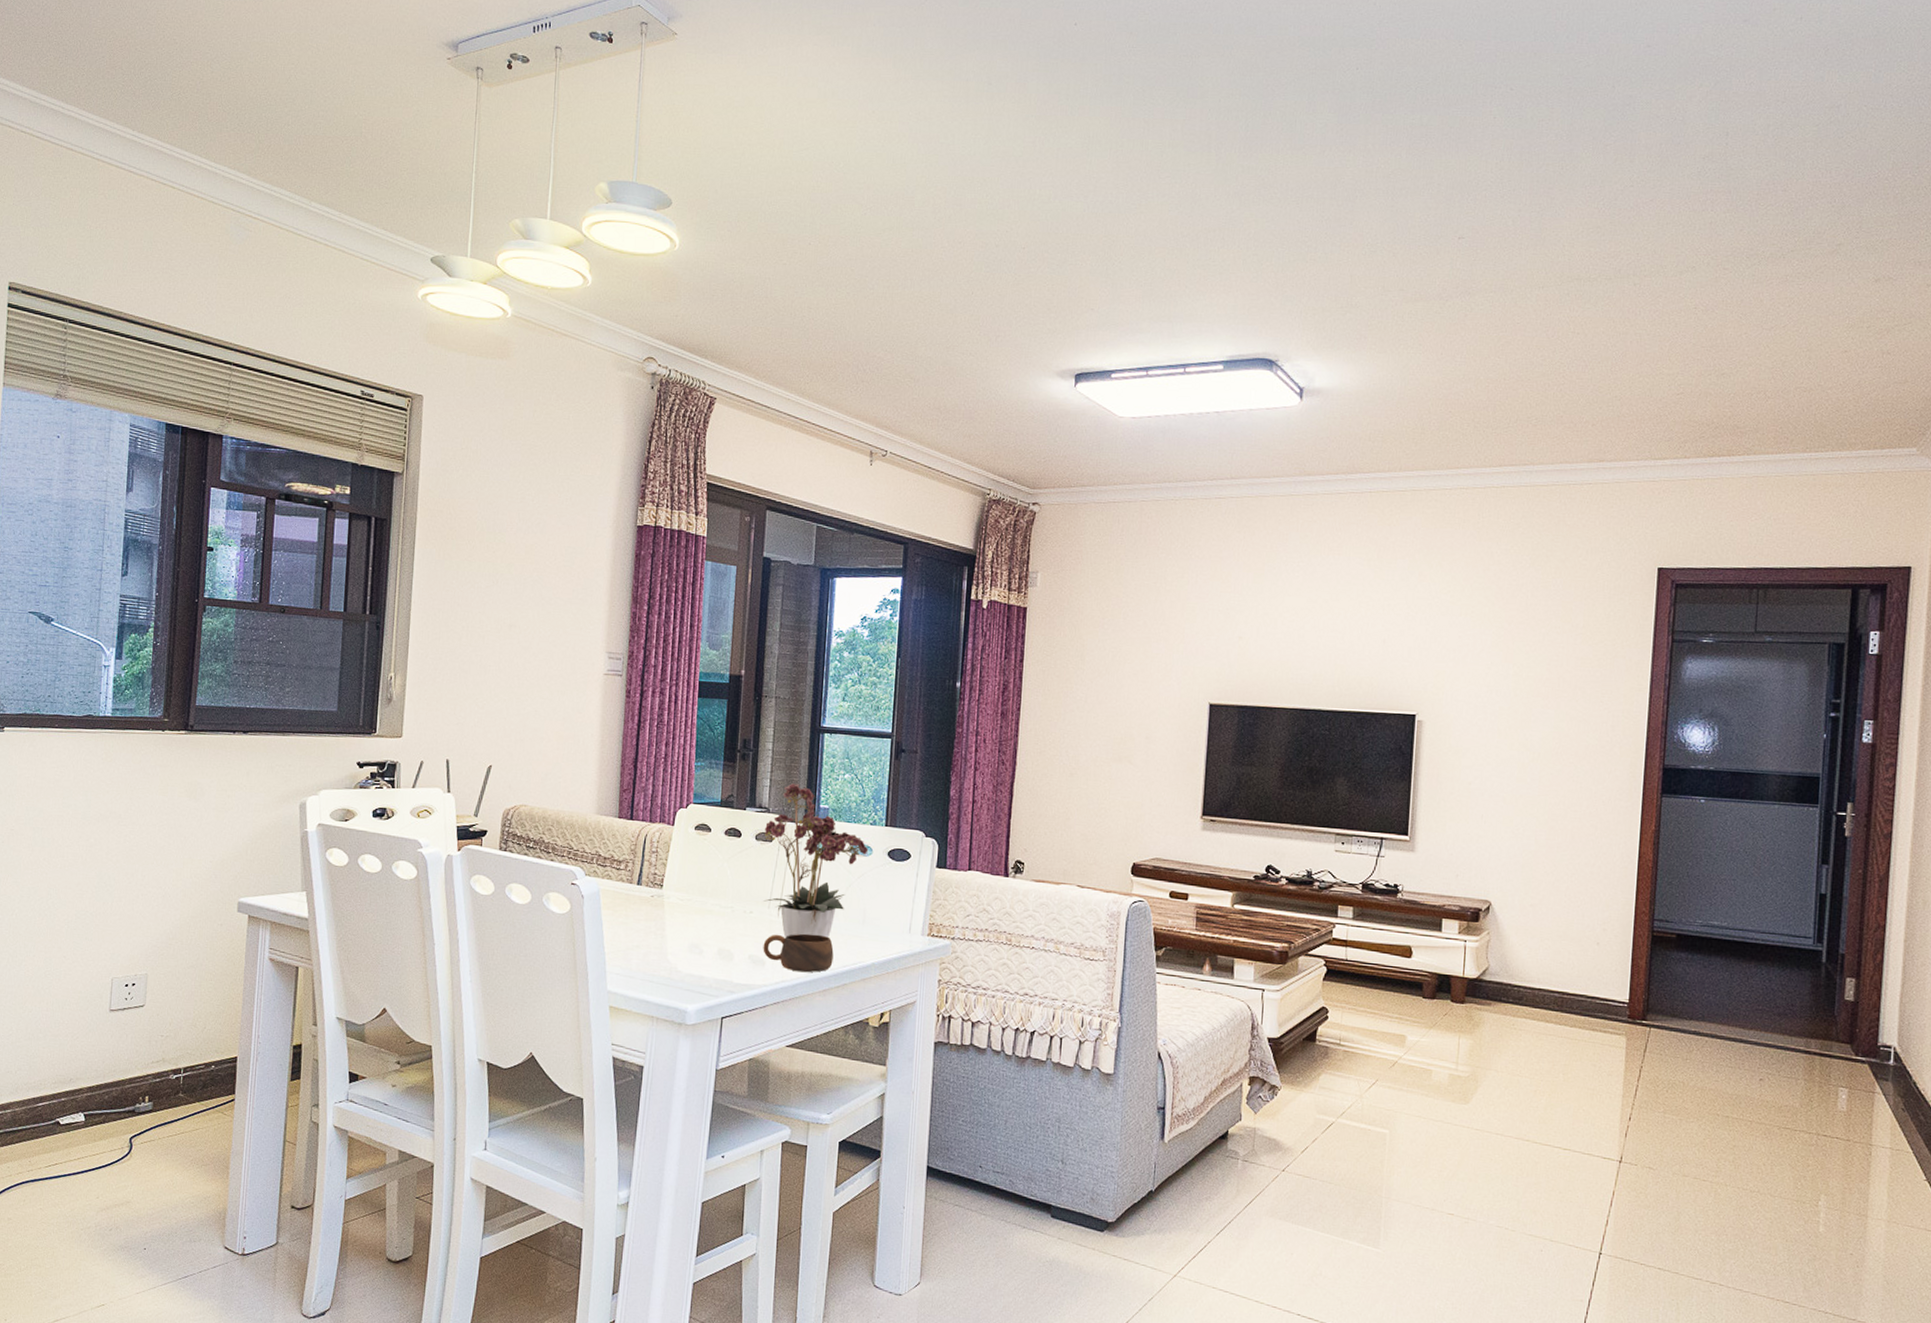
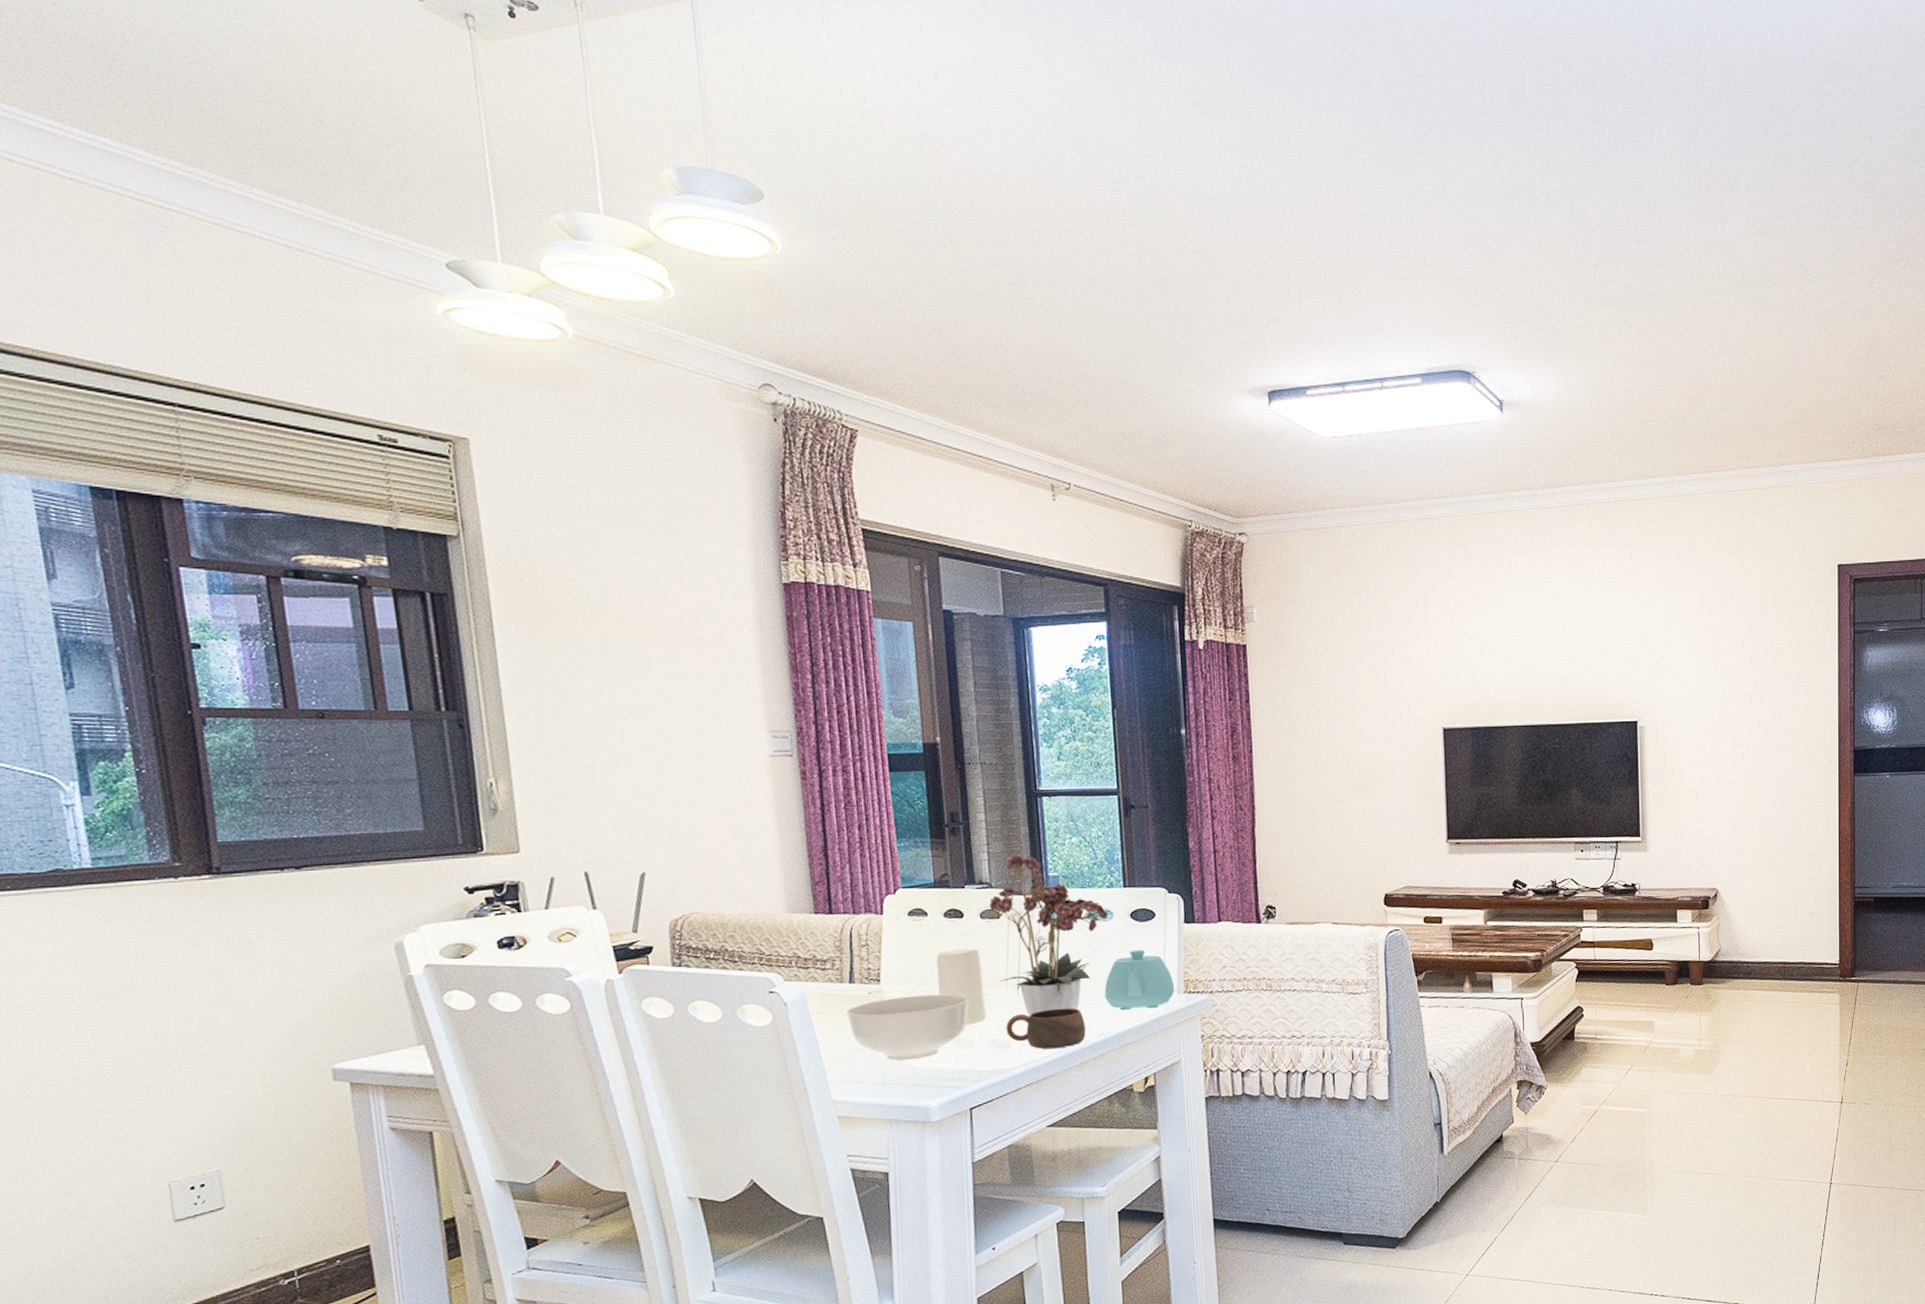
bowl: none [631,903,735,964] -> present [847,993,970,1061]
candle: none [710,865,751,939] -> present [936,948,987,1025]
teapot: none [854,887,920,947] -> present [1104,949,1175,1011]

